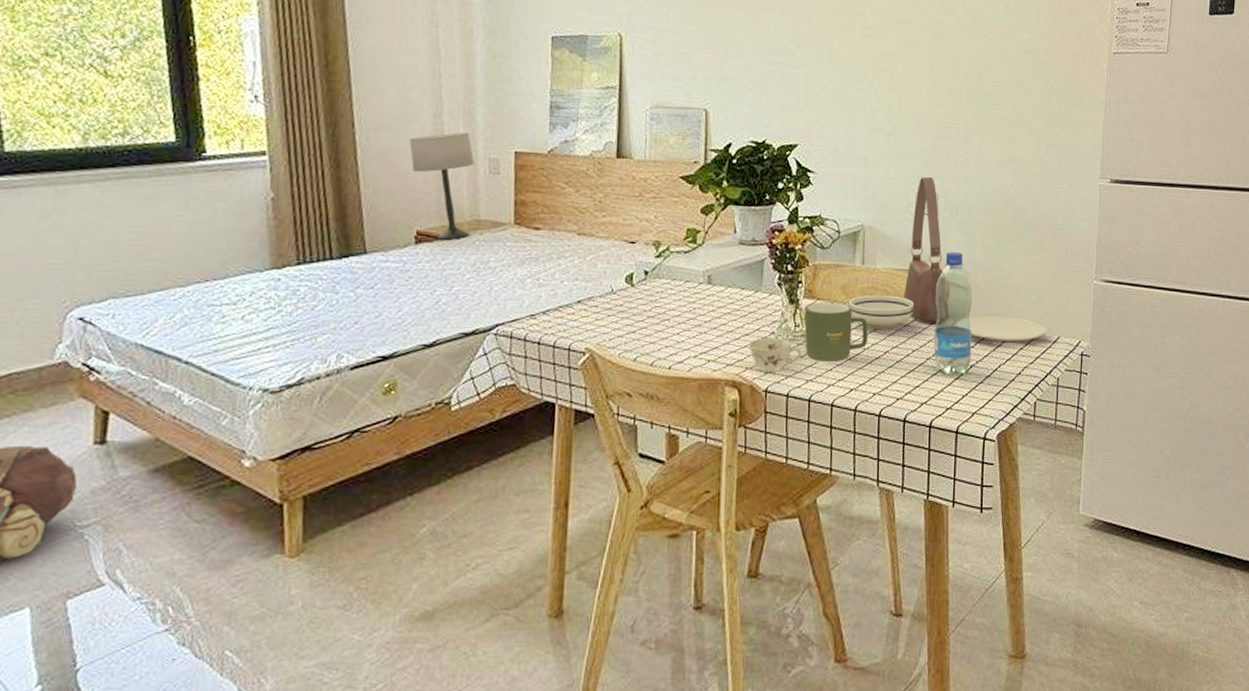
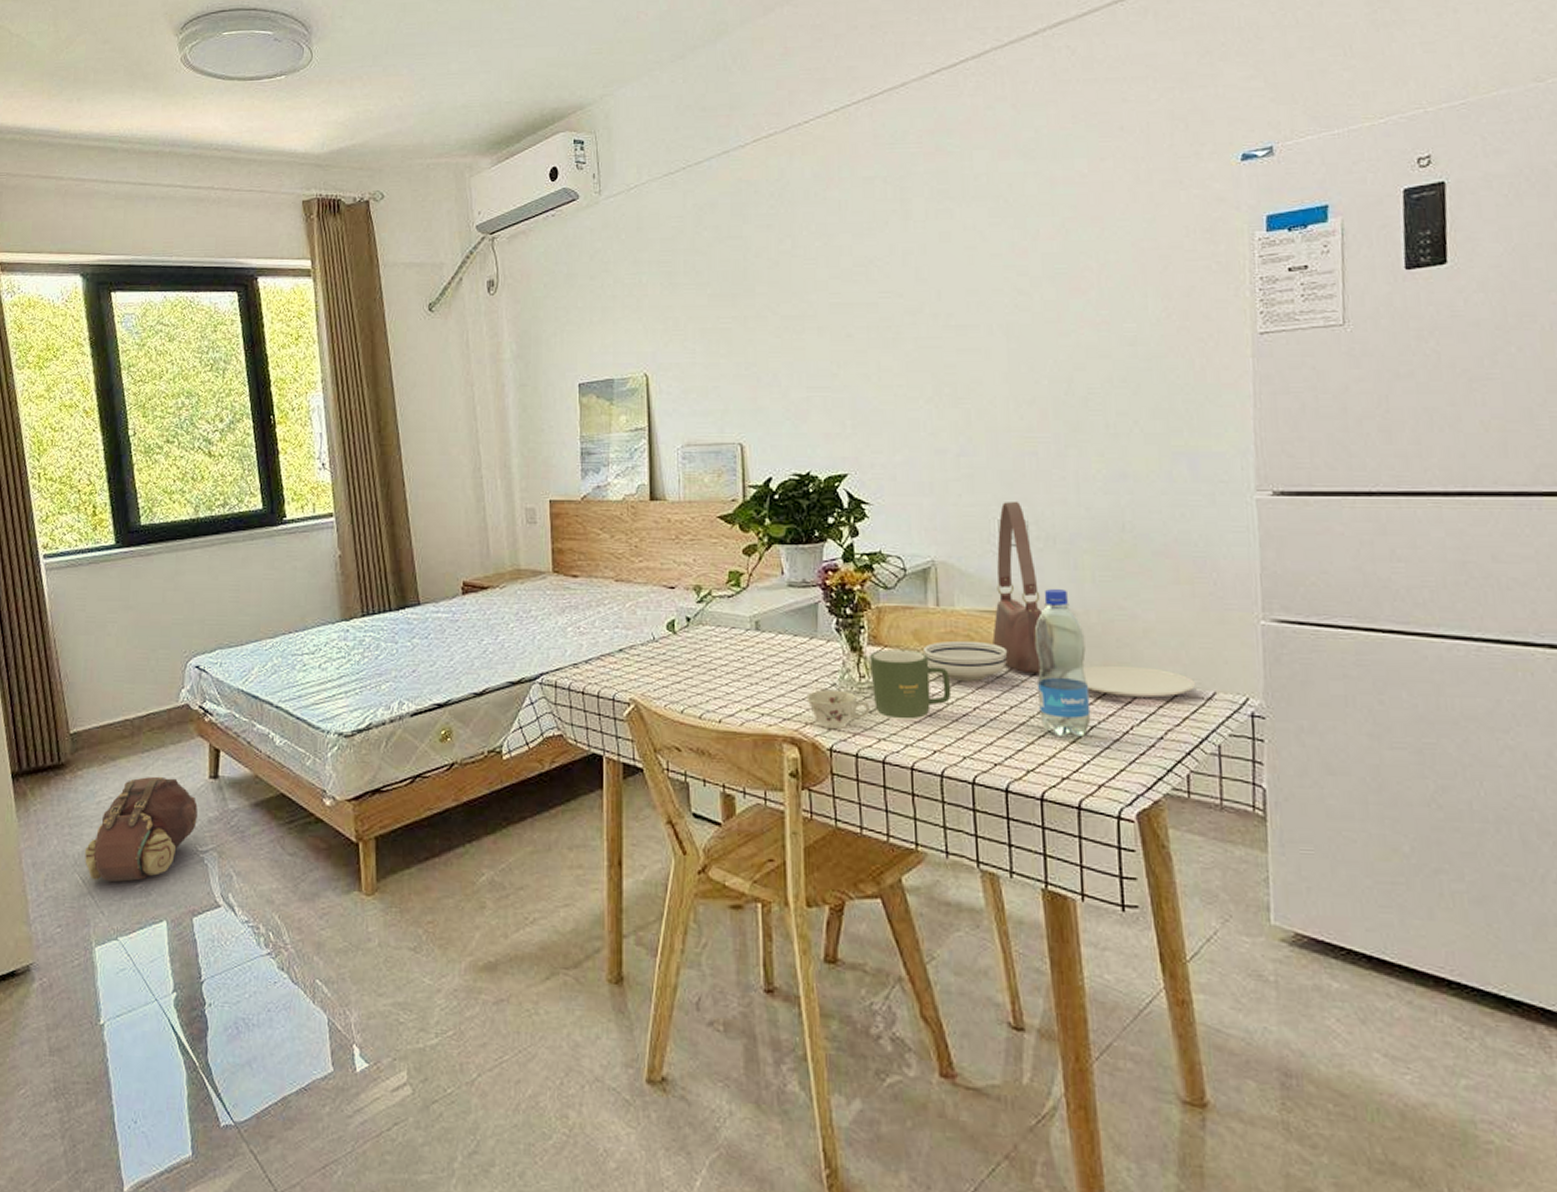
table lamp: present [409,132,475,240] -> none [453,485,513,590]

